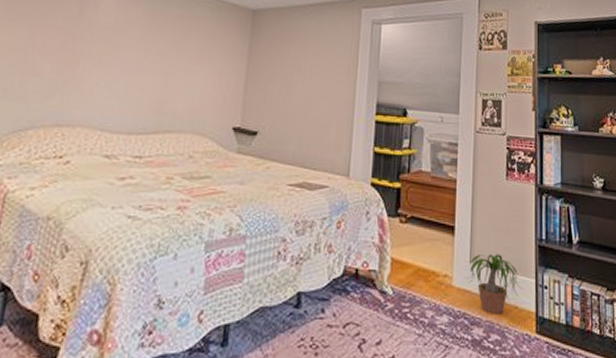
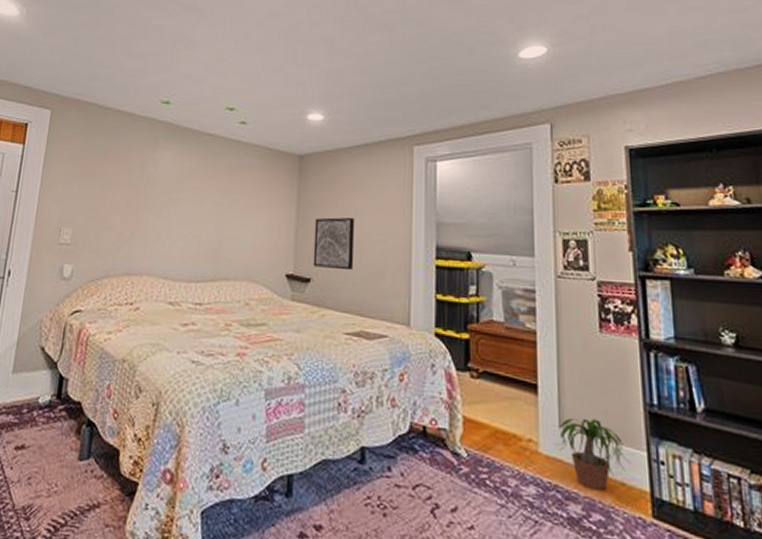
wall art: none [260,72,304,125] -> present [313,217,355,271]

